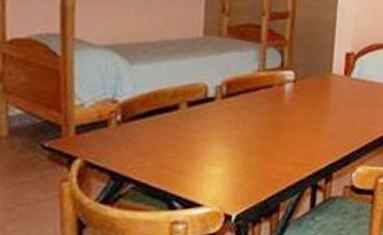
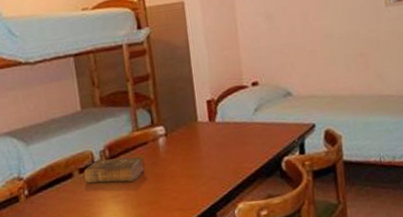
book: none [191,95,263,125] -> present [83,157,145,184]

